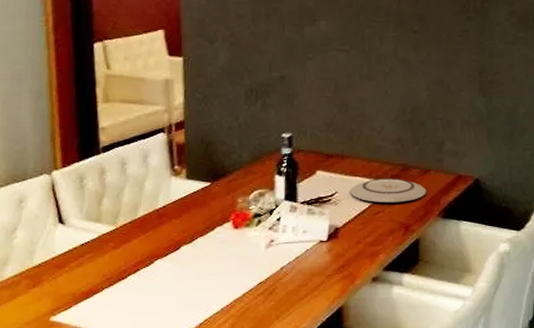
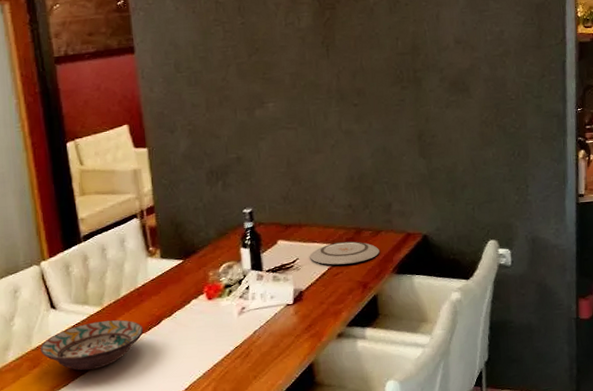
decorative bowl: none [43,242,160,295] -> present [40,320,144,371]

